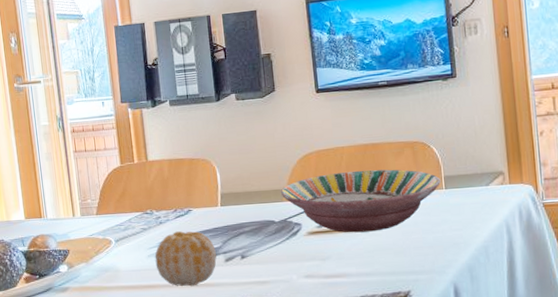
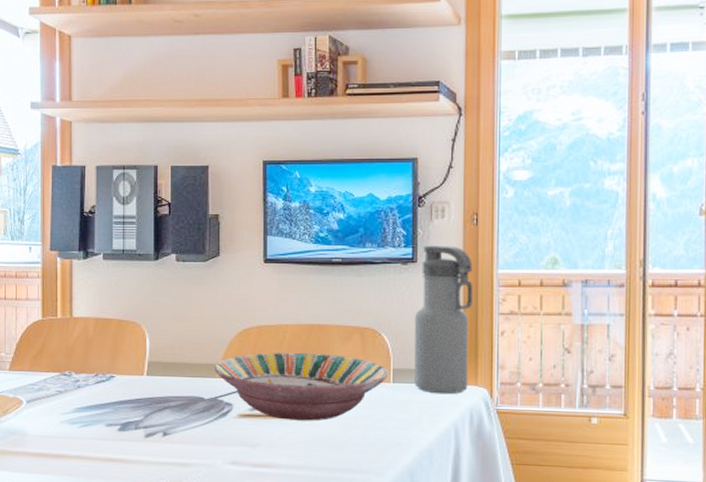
fruit: present [155,231,217,287] -> none [68,398,136,461]
water bottle: none [458,58,515,195] -> present [414,245,473,395]

